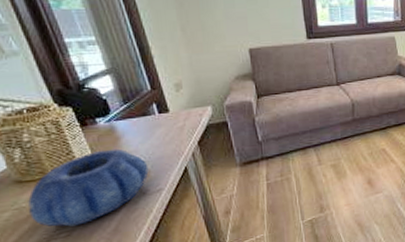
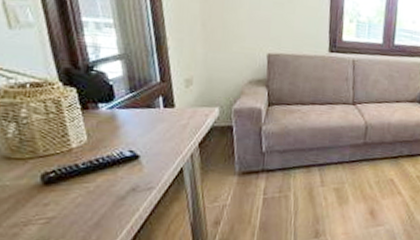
decorative bowl: present [28,148,149,227] -> none [12,137,143,214]

